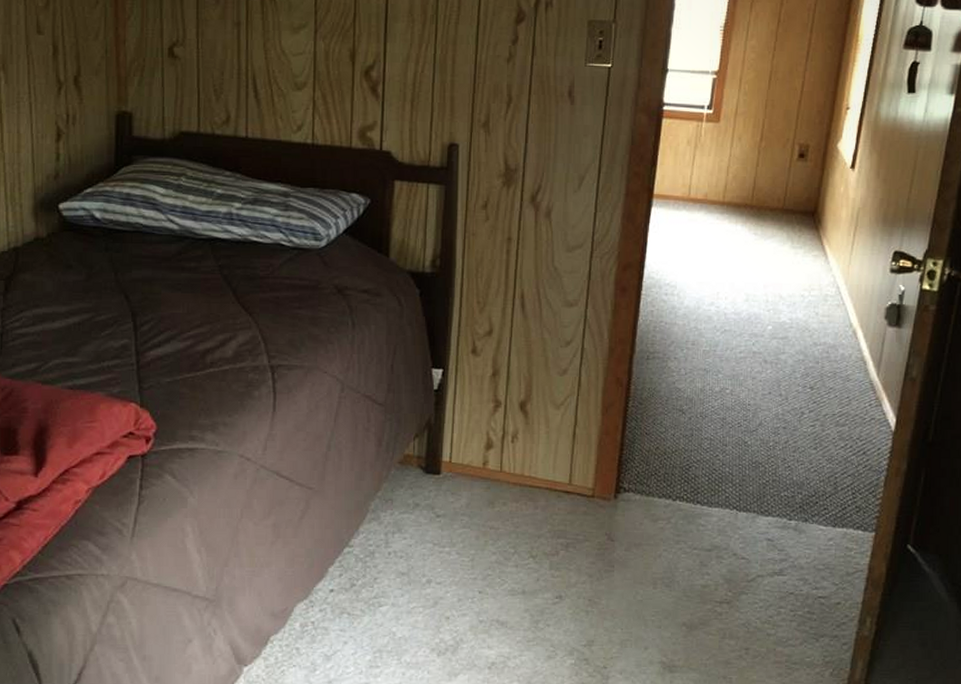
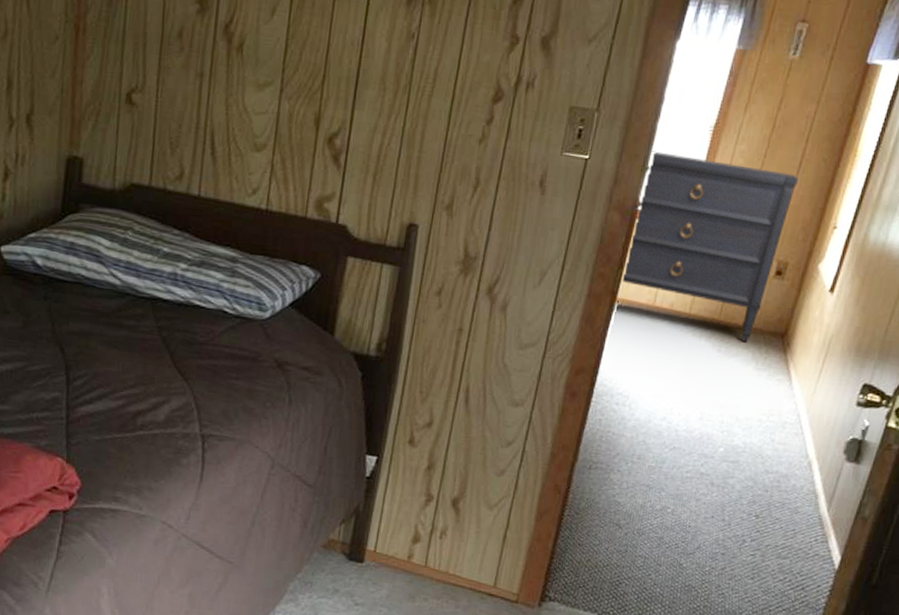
dresser: none [656,54,808,223] -> present [622,151,798,342]

